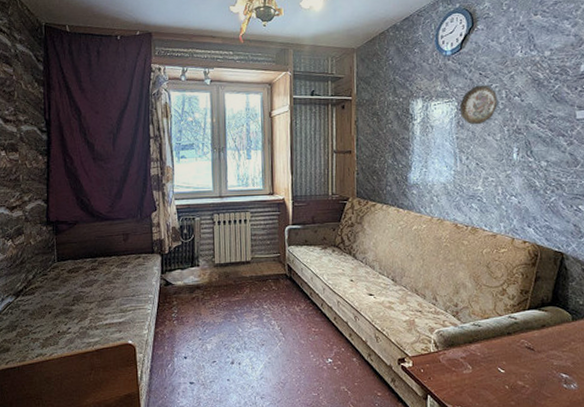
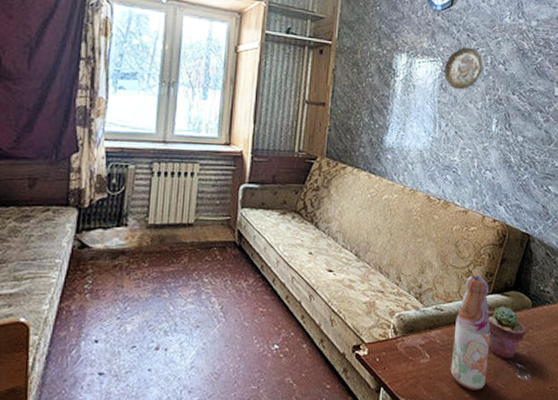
bottle: none [493,293,531,399] -> present [450,275,491,391]
potted succulent: none [526,320,567,370] -> present [487,306,525,359]

